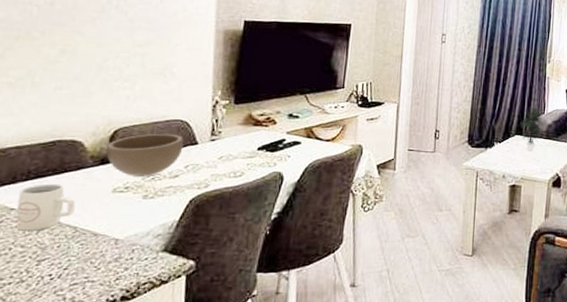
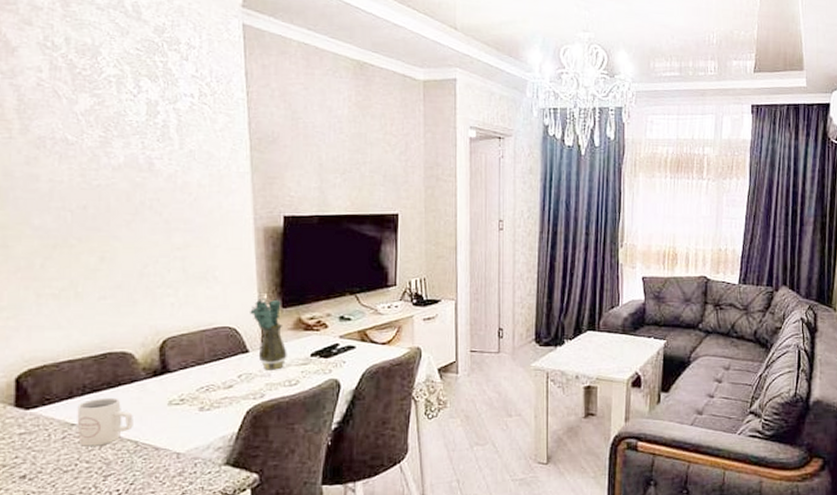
bowl: present [106,133,184,176] -> none [158,342,235,388]
vase: none [203,92,235,162] -> present [250,296,287,370]
plant: present [520,107,543,151] -> none [592,298,618,348]

